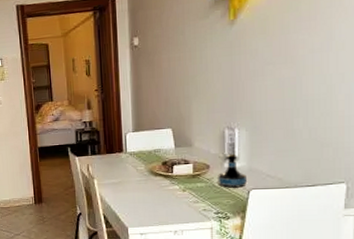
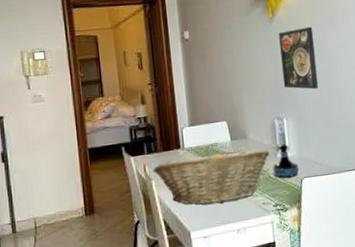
fruit basket: none [95,155,216,206] -> present [152,148,270,205]
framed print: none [239,29,283,99] -> present [278,26,319,90]

